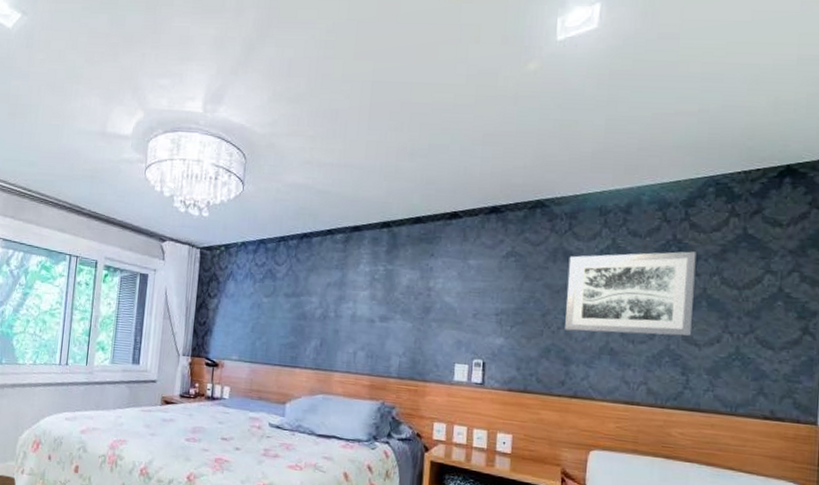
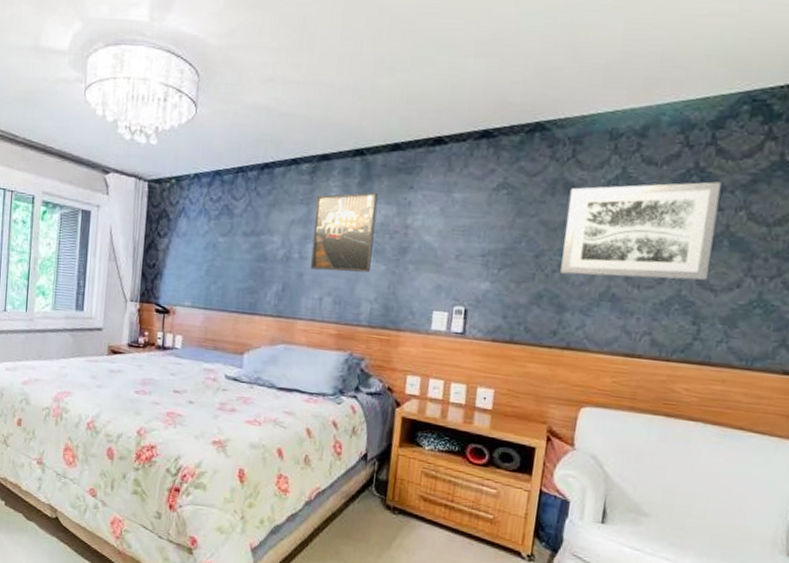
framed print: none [344,259,404,330] -> present [310,192,379,273]

